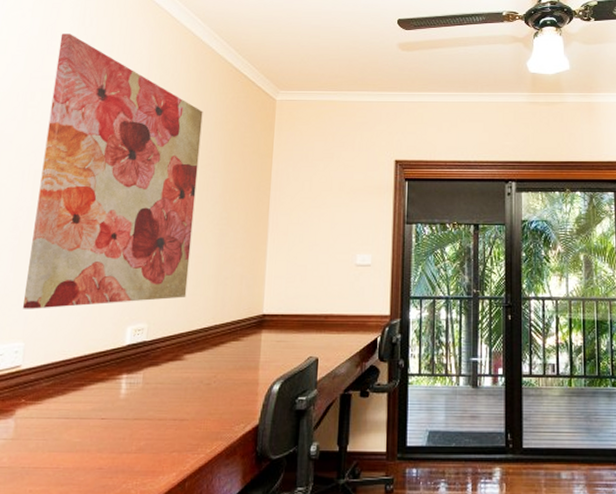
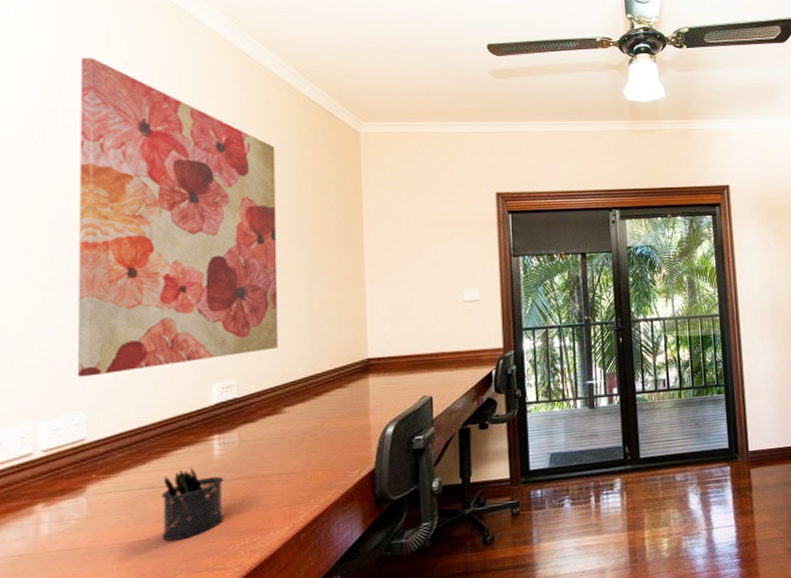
pen holder: none [68,402,126,471] -> present [161,467,224,541]

